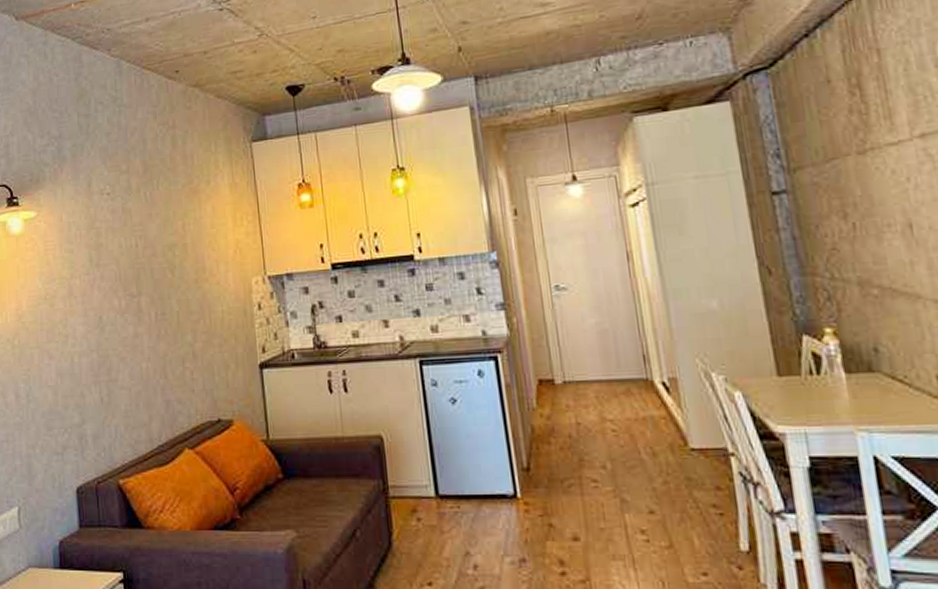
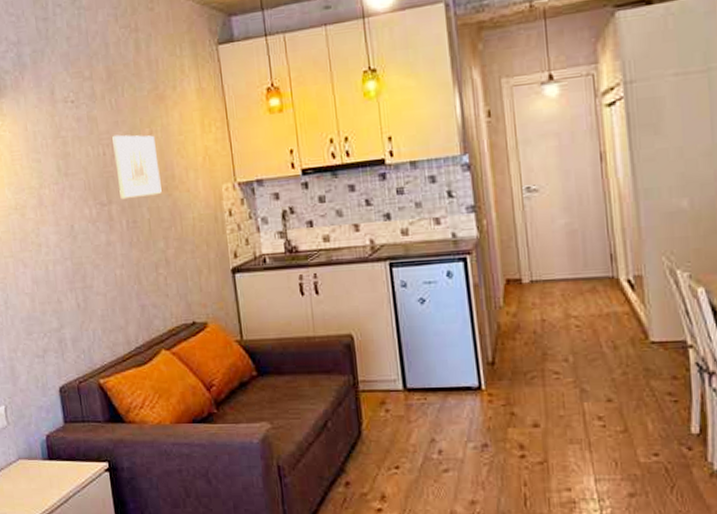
wall art: none [145,227,192,291] -> present [112,135,162,200]

